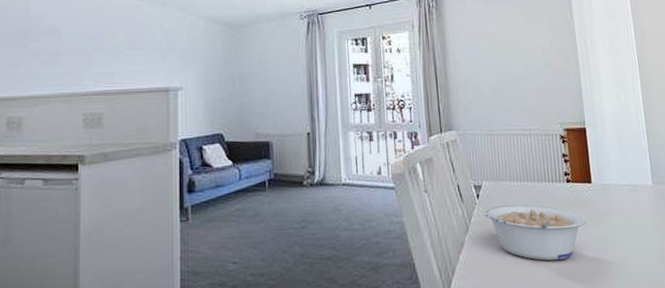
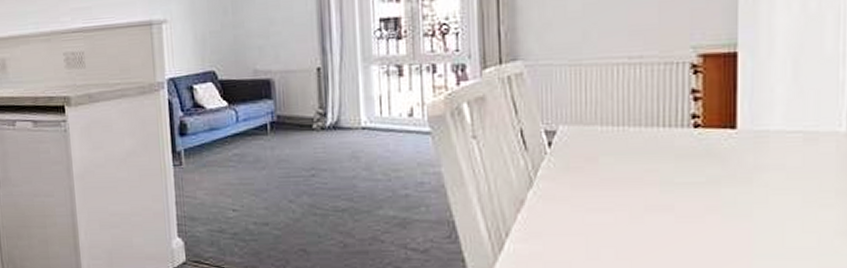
legume: present [484,204,586,261] -> none [557,155,719,227]

